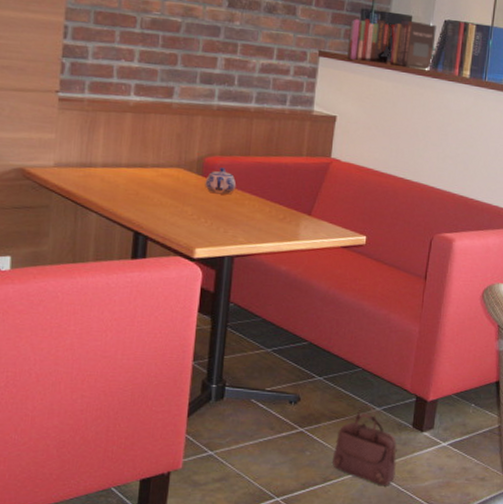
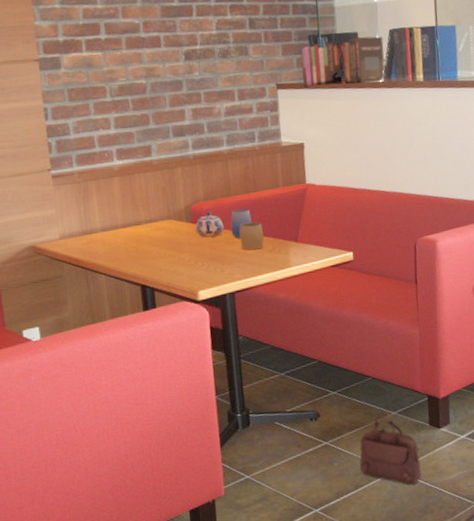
cup: none [243,170,267,202] -> present [230,208,252,239]
mug: none [250,186,278,216] -> present [239,222,264,251]

